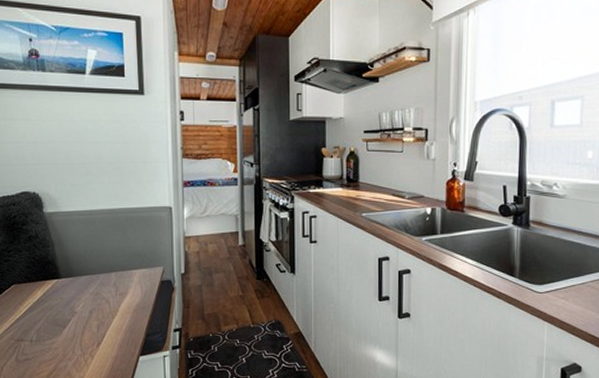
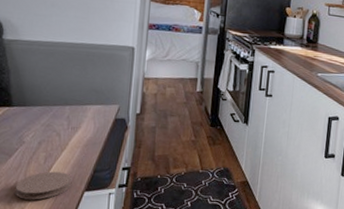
coaster: none [72,339,125,369] -> present [15,171,71,200]

